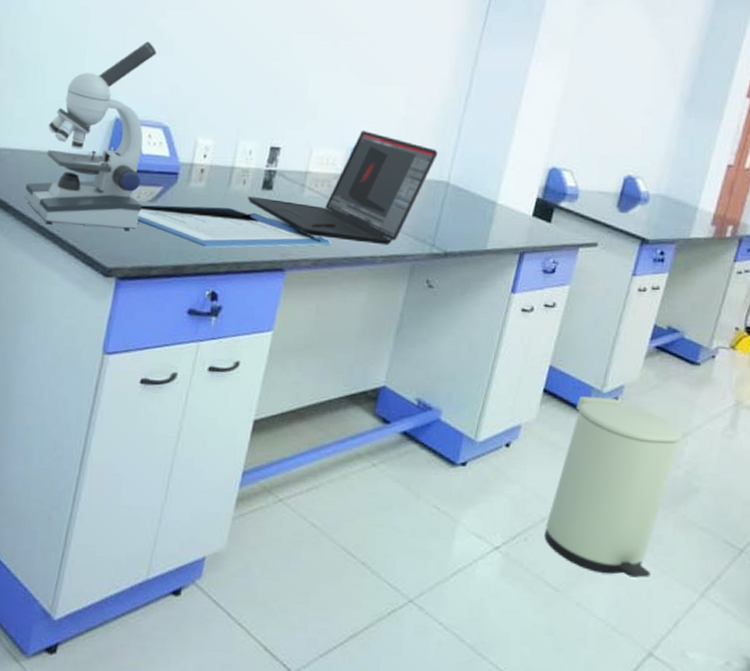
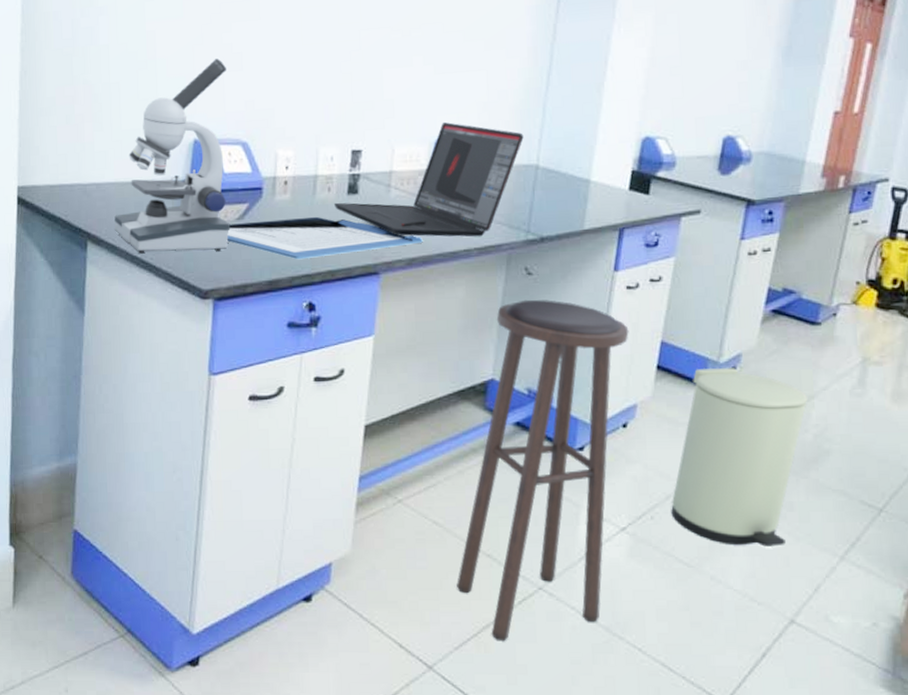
stool: none [328,311,520,651] -> present [457,299,629,640]

